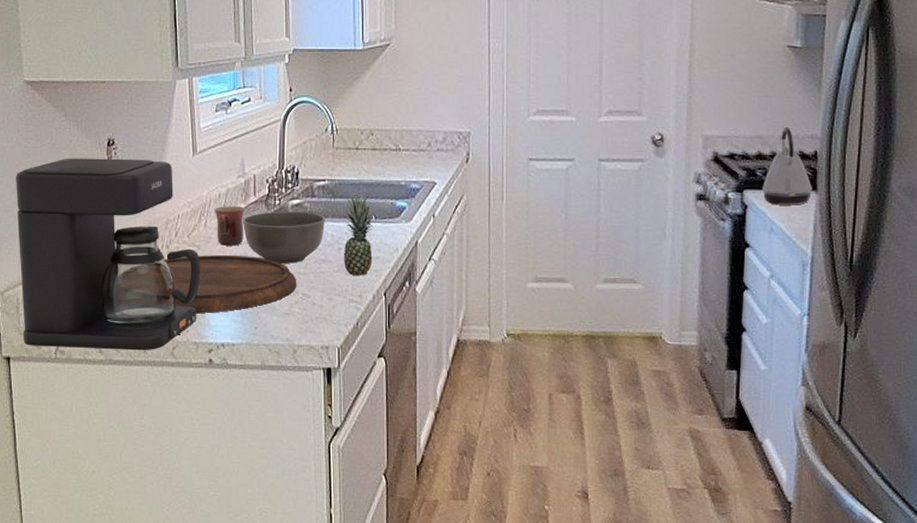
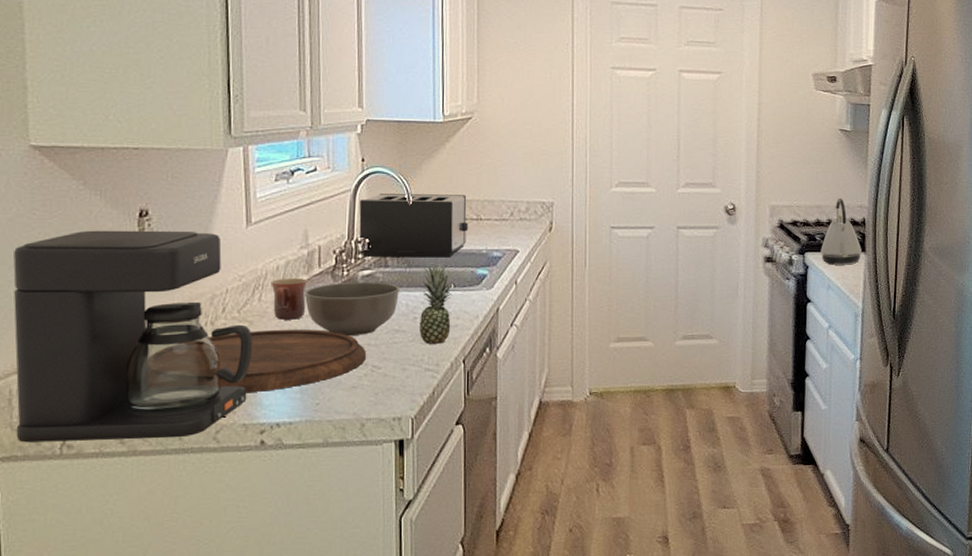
toaster: none [288,123,388,189] -> present [359,194,469,258]

